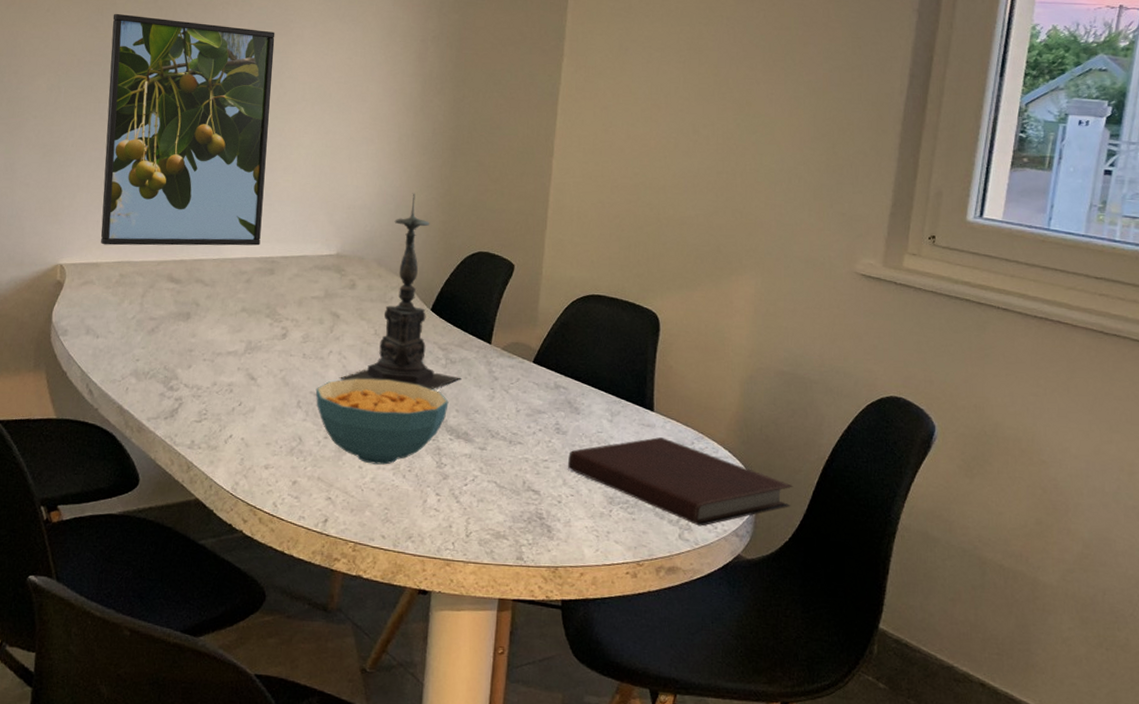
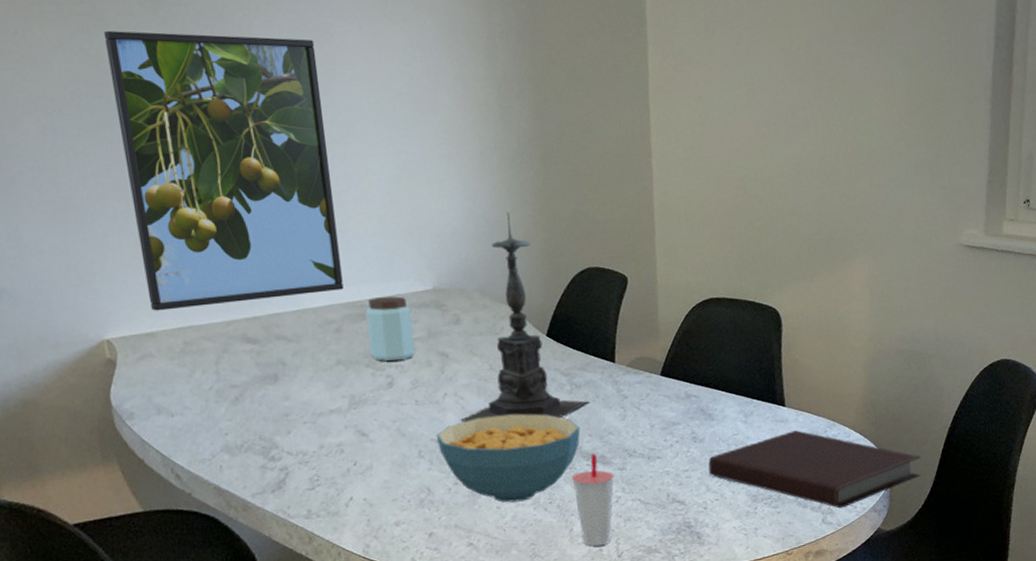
peanut butter: none [272,256,314,315] -> present [365,296,415,361]
cup: none [433,428,474,522] -> present [571,453,615,546]

